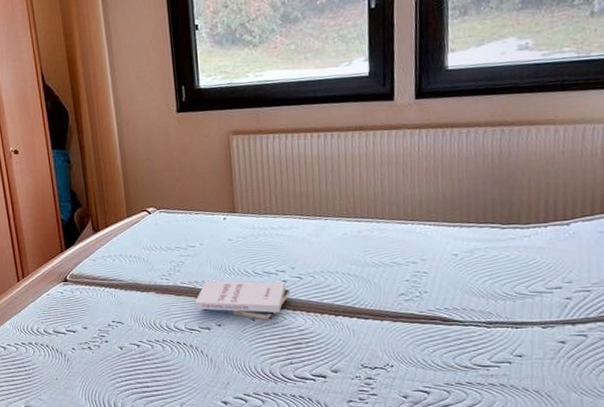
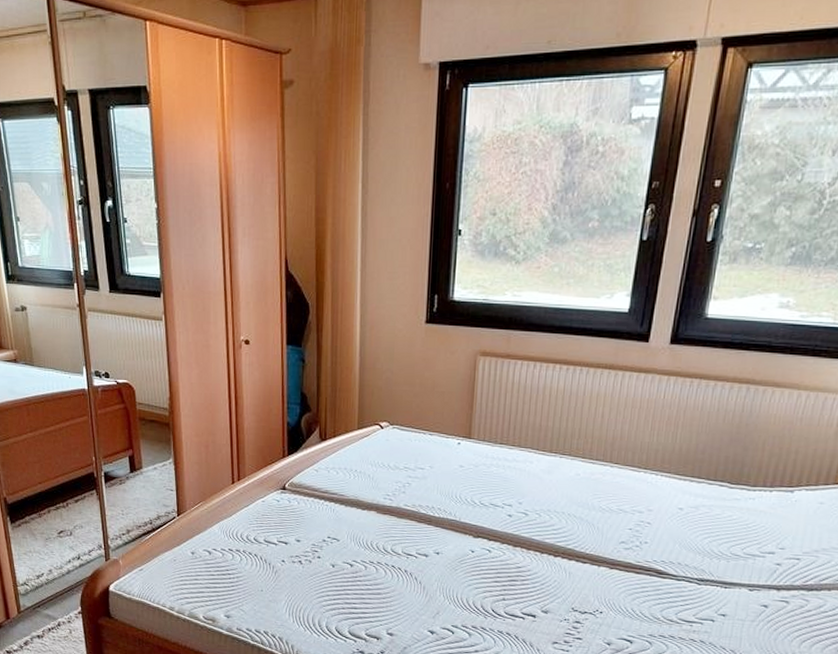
books: present [195,280,291,320] -> none [415,506,514,553]

